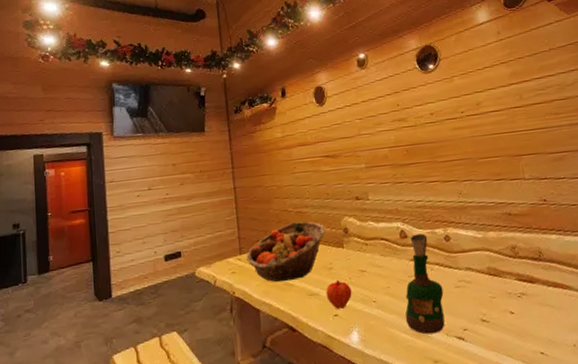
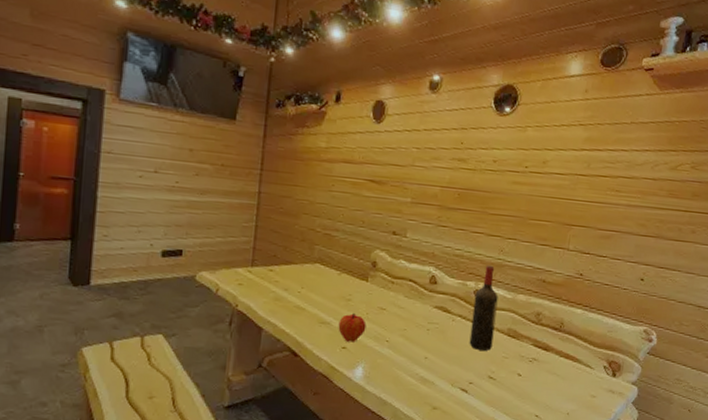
fruit basket: present [246,221,326,282] -> none [258,244,353,305]
grog bottle: present [405,233,445,335] -> none [414,282,460,382]
wine bottle: none [446,209,477,295] -> present [469,265,499,351]

